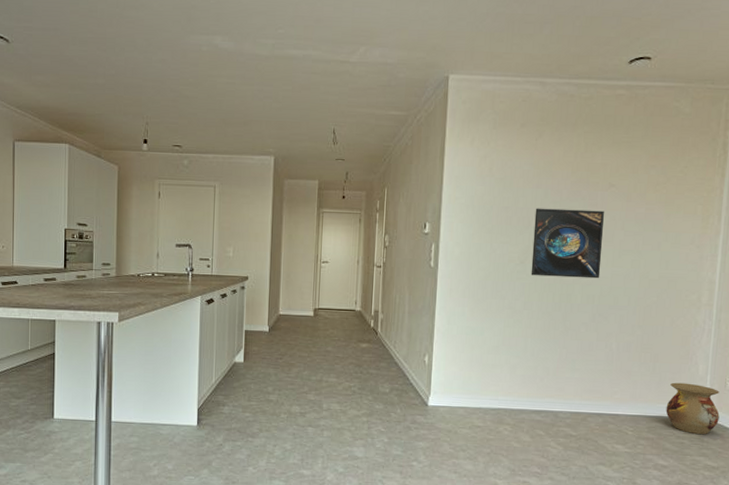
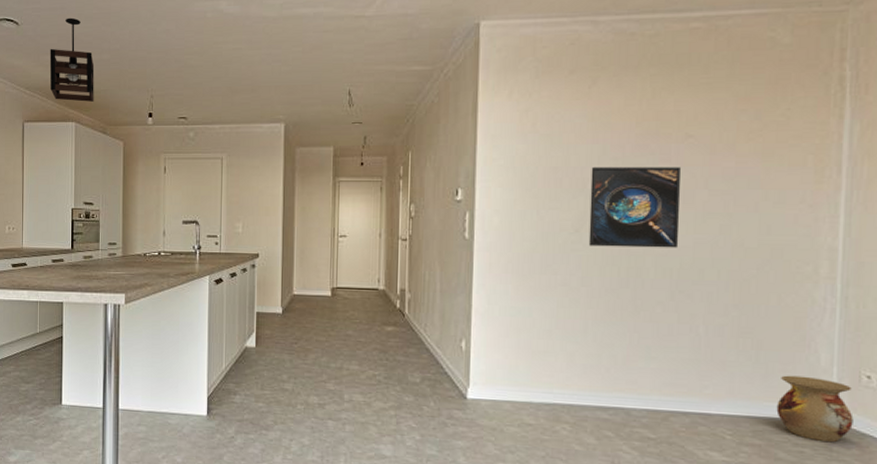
pendant light: none [42,39,89,125] -> present [49,17,95,102]

